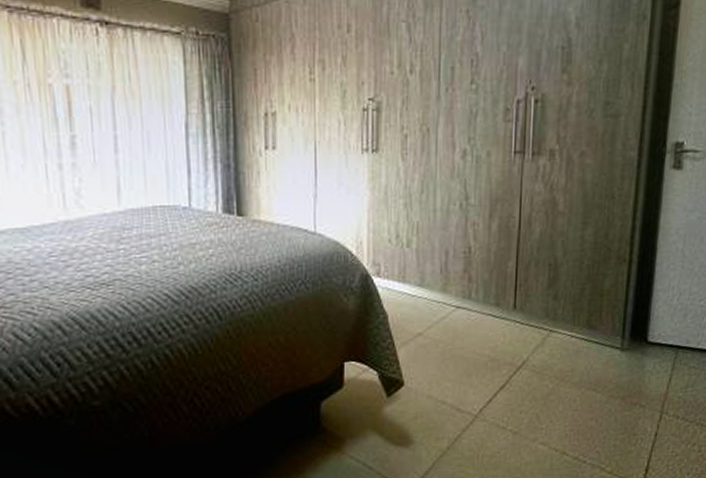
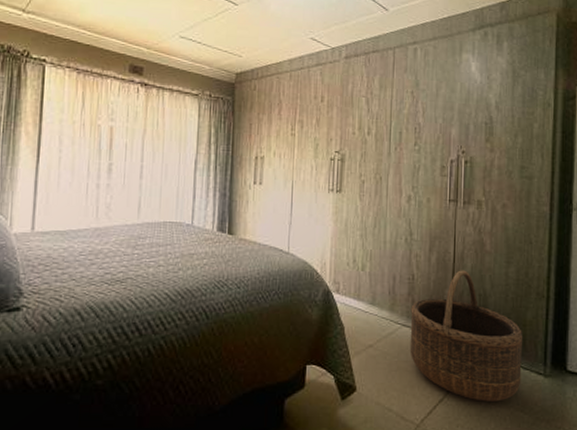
basket: none [466,237,599,384] -> present [409,270,523,402]

